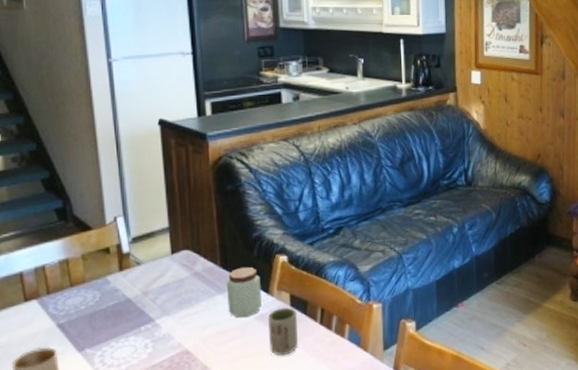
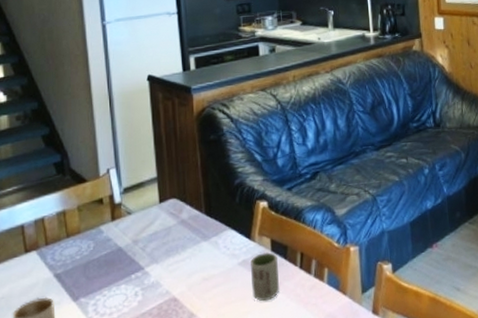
peanut butter: present [226,266,262,318] -> none [210,213,244,264]

